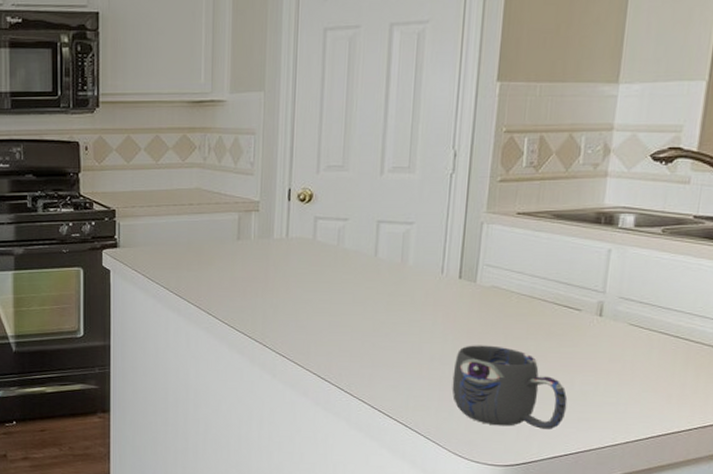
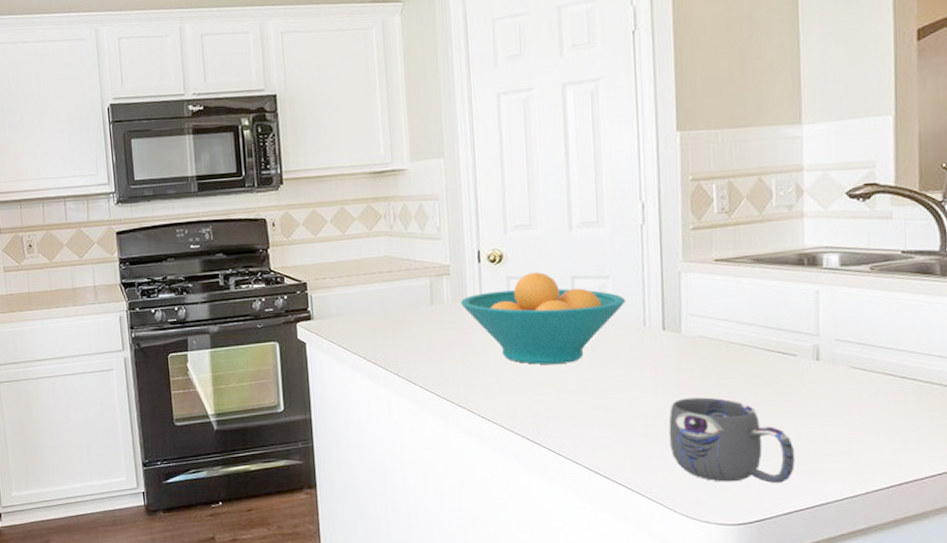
fruit bowl: none [267,214,427,305] -> present [461,272,626,365]

